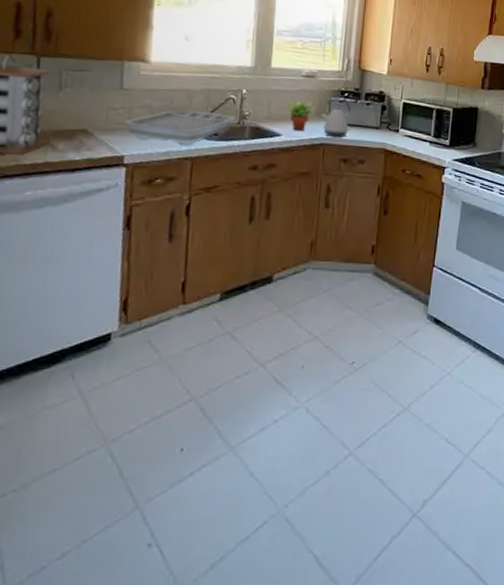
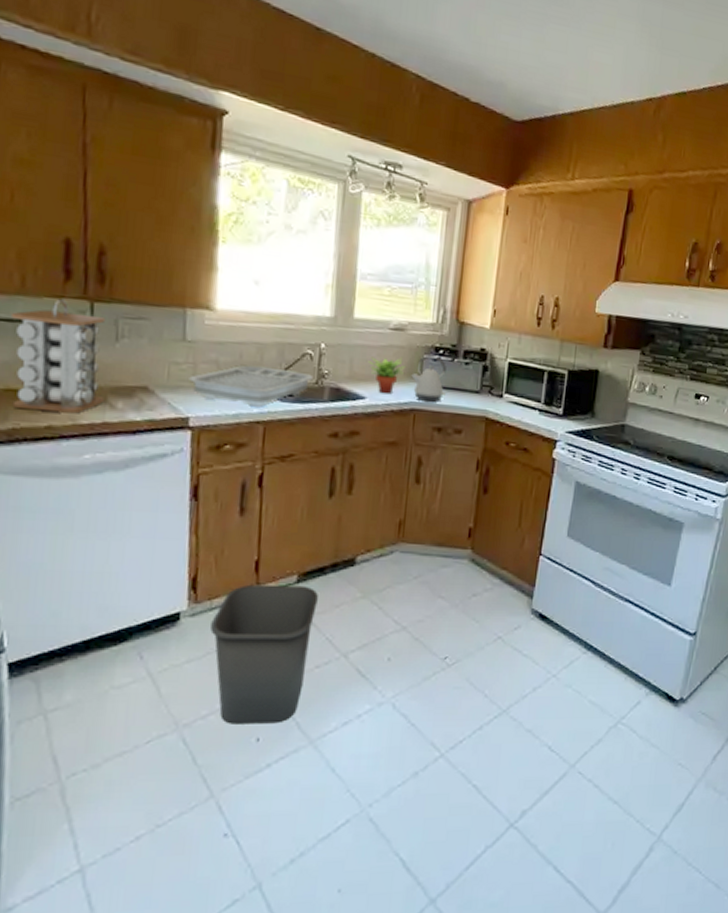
waste bin: none [139,303,239,437] -> present [210,584,318,724]

